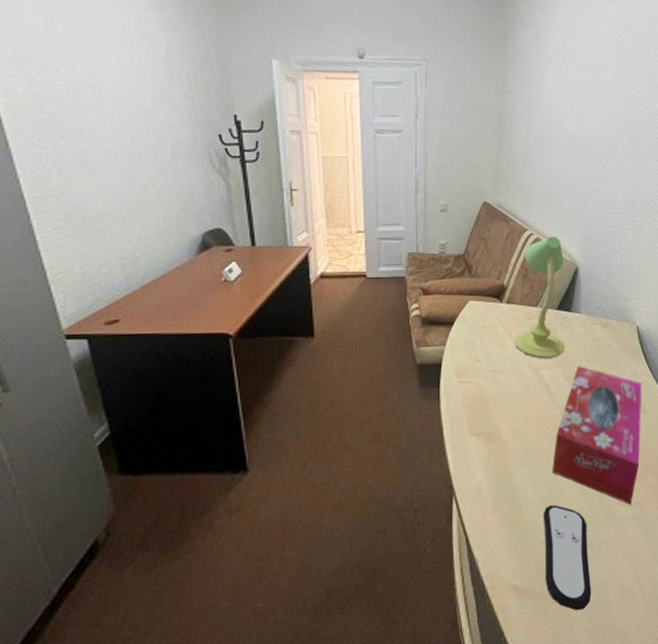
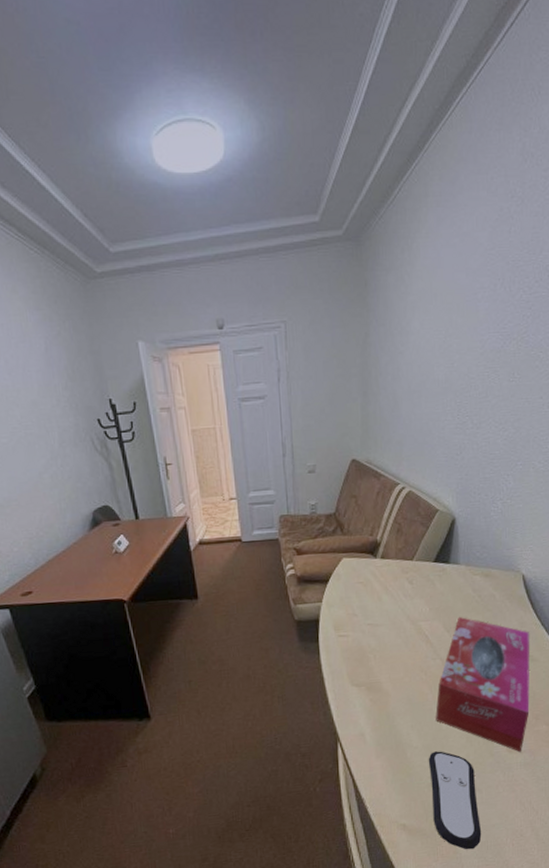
table lamp: present [514,236,565,359] -> none [390,488,444,612]

